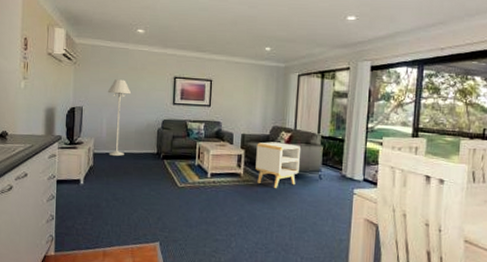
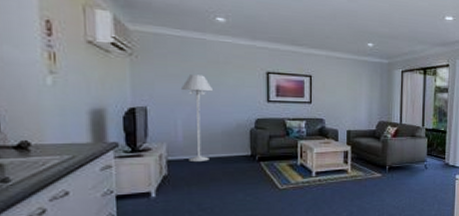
side table: present [255,142,300,188] -> none [363,137,406,181]

